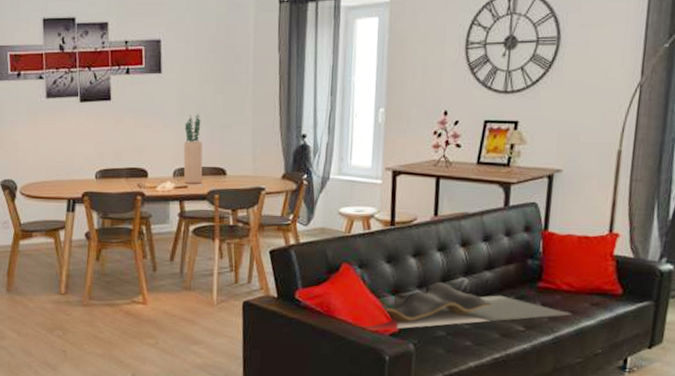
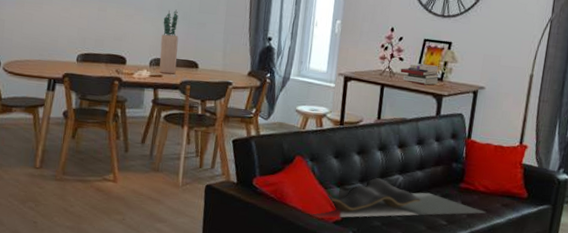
books: none [458,148,505,173] -> present [400,63,439,85]

